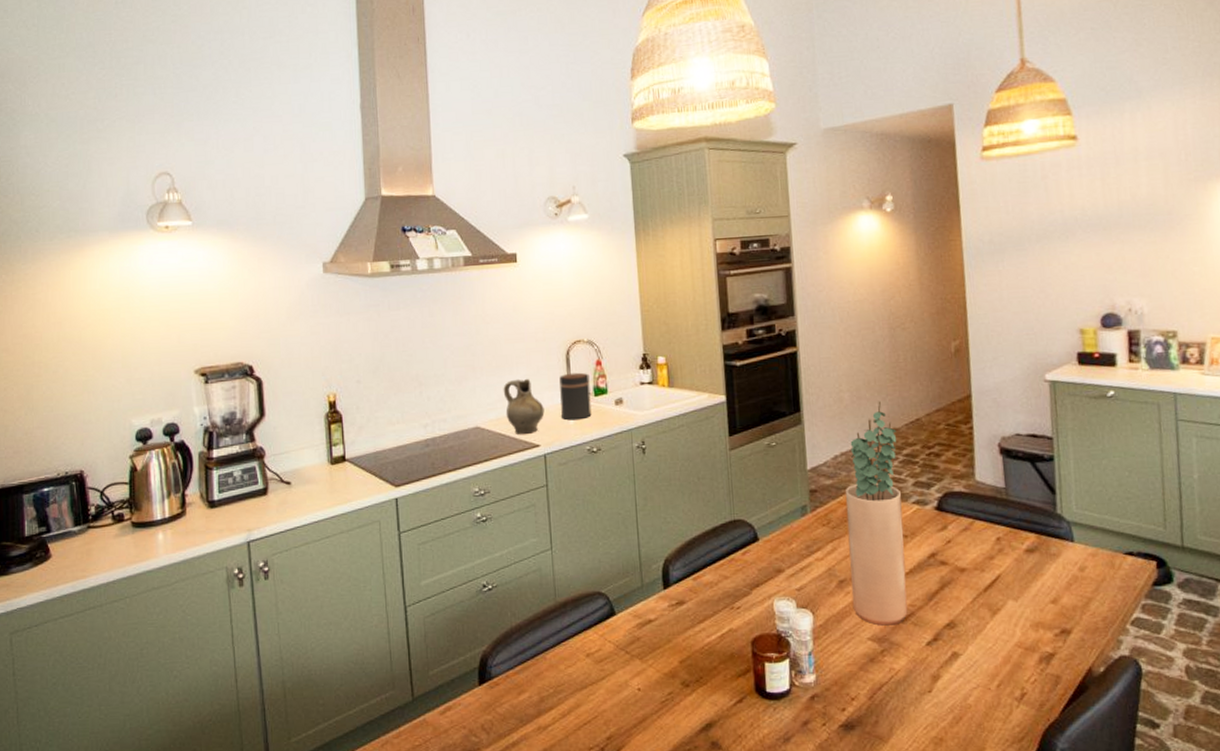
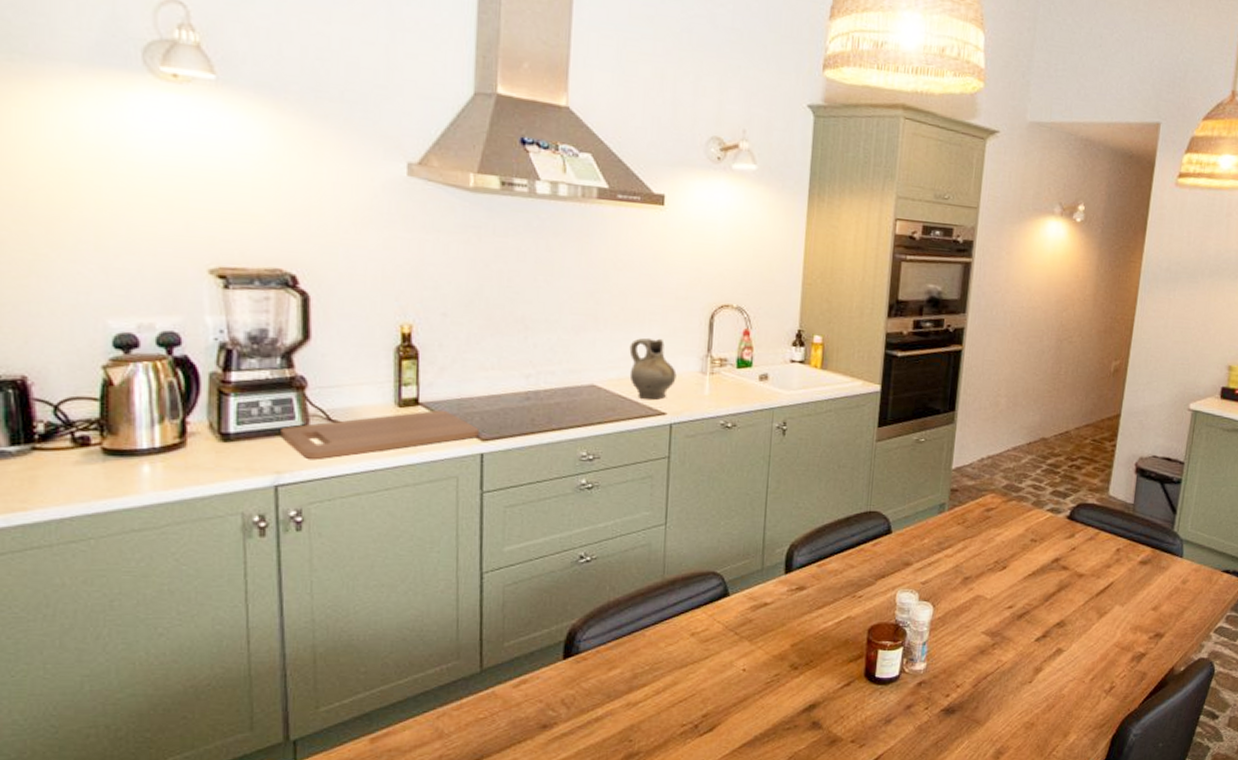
cutting board: none [249,463,393,518] -> present [280,409,479,461]
cylinder: present [559,372,592,421] -> none [696,339,734,392]
vase: present [845,401,908,626] -> none [973,409,1045,621]

